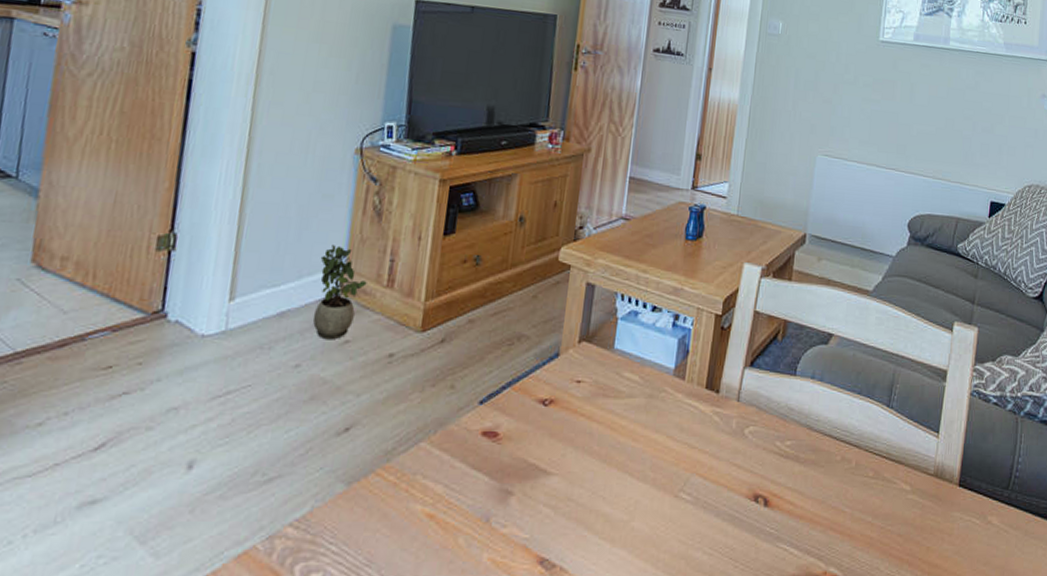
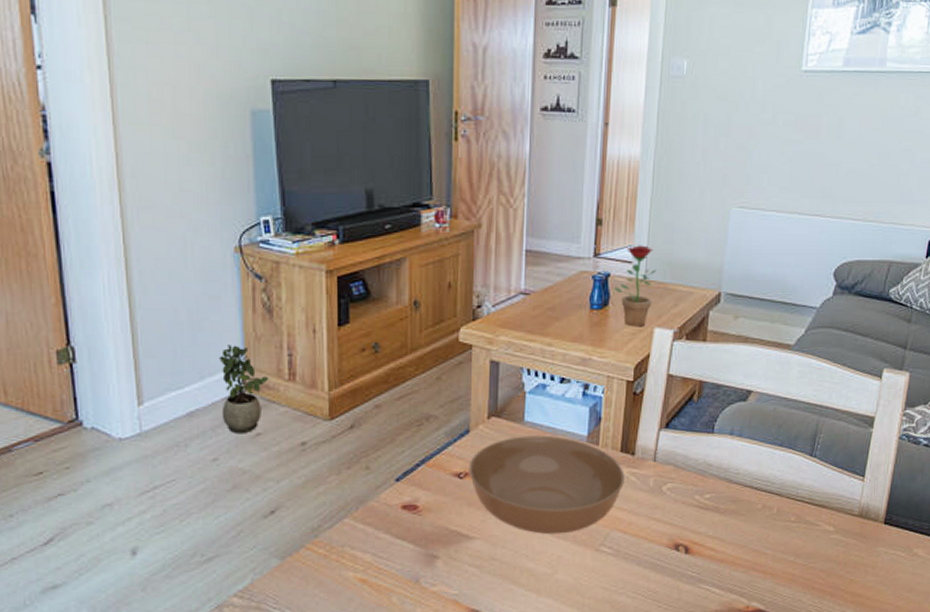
bowl: none [553,364,708,476] -> present [468,435,625,535]
decorative plant: none [709,182,749,261] -> present [614,245,657,327]

